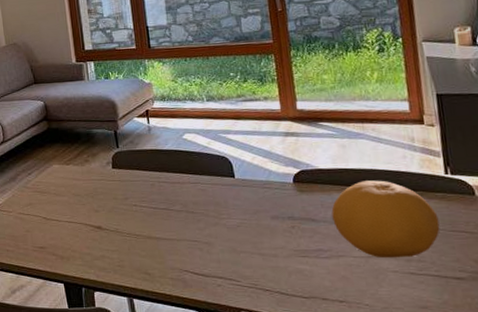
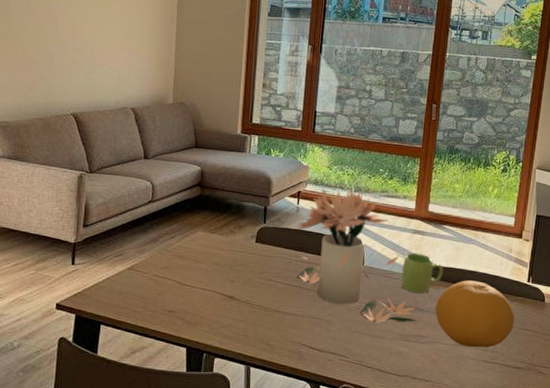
bouquet: none [151,97,312,240] -> present [293,187,417,323]
mug: none [280,157,333,202] -> present [401,252,444,294]

